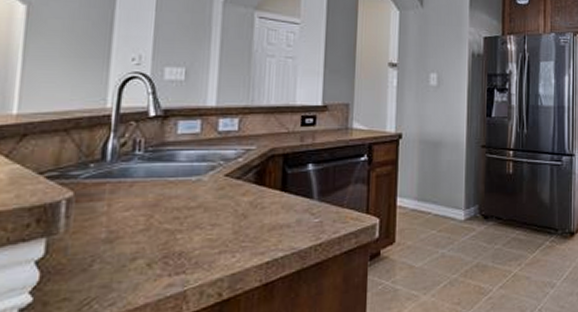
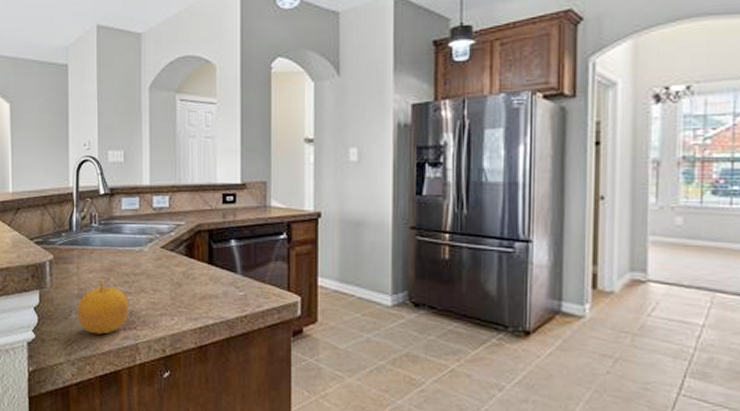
fruit: none [103,217,179,286] -> present [78,279,130,335]

